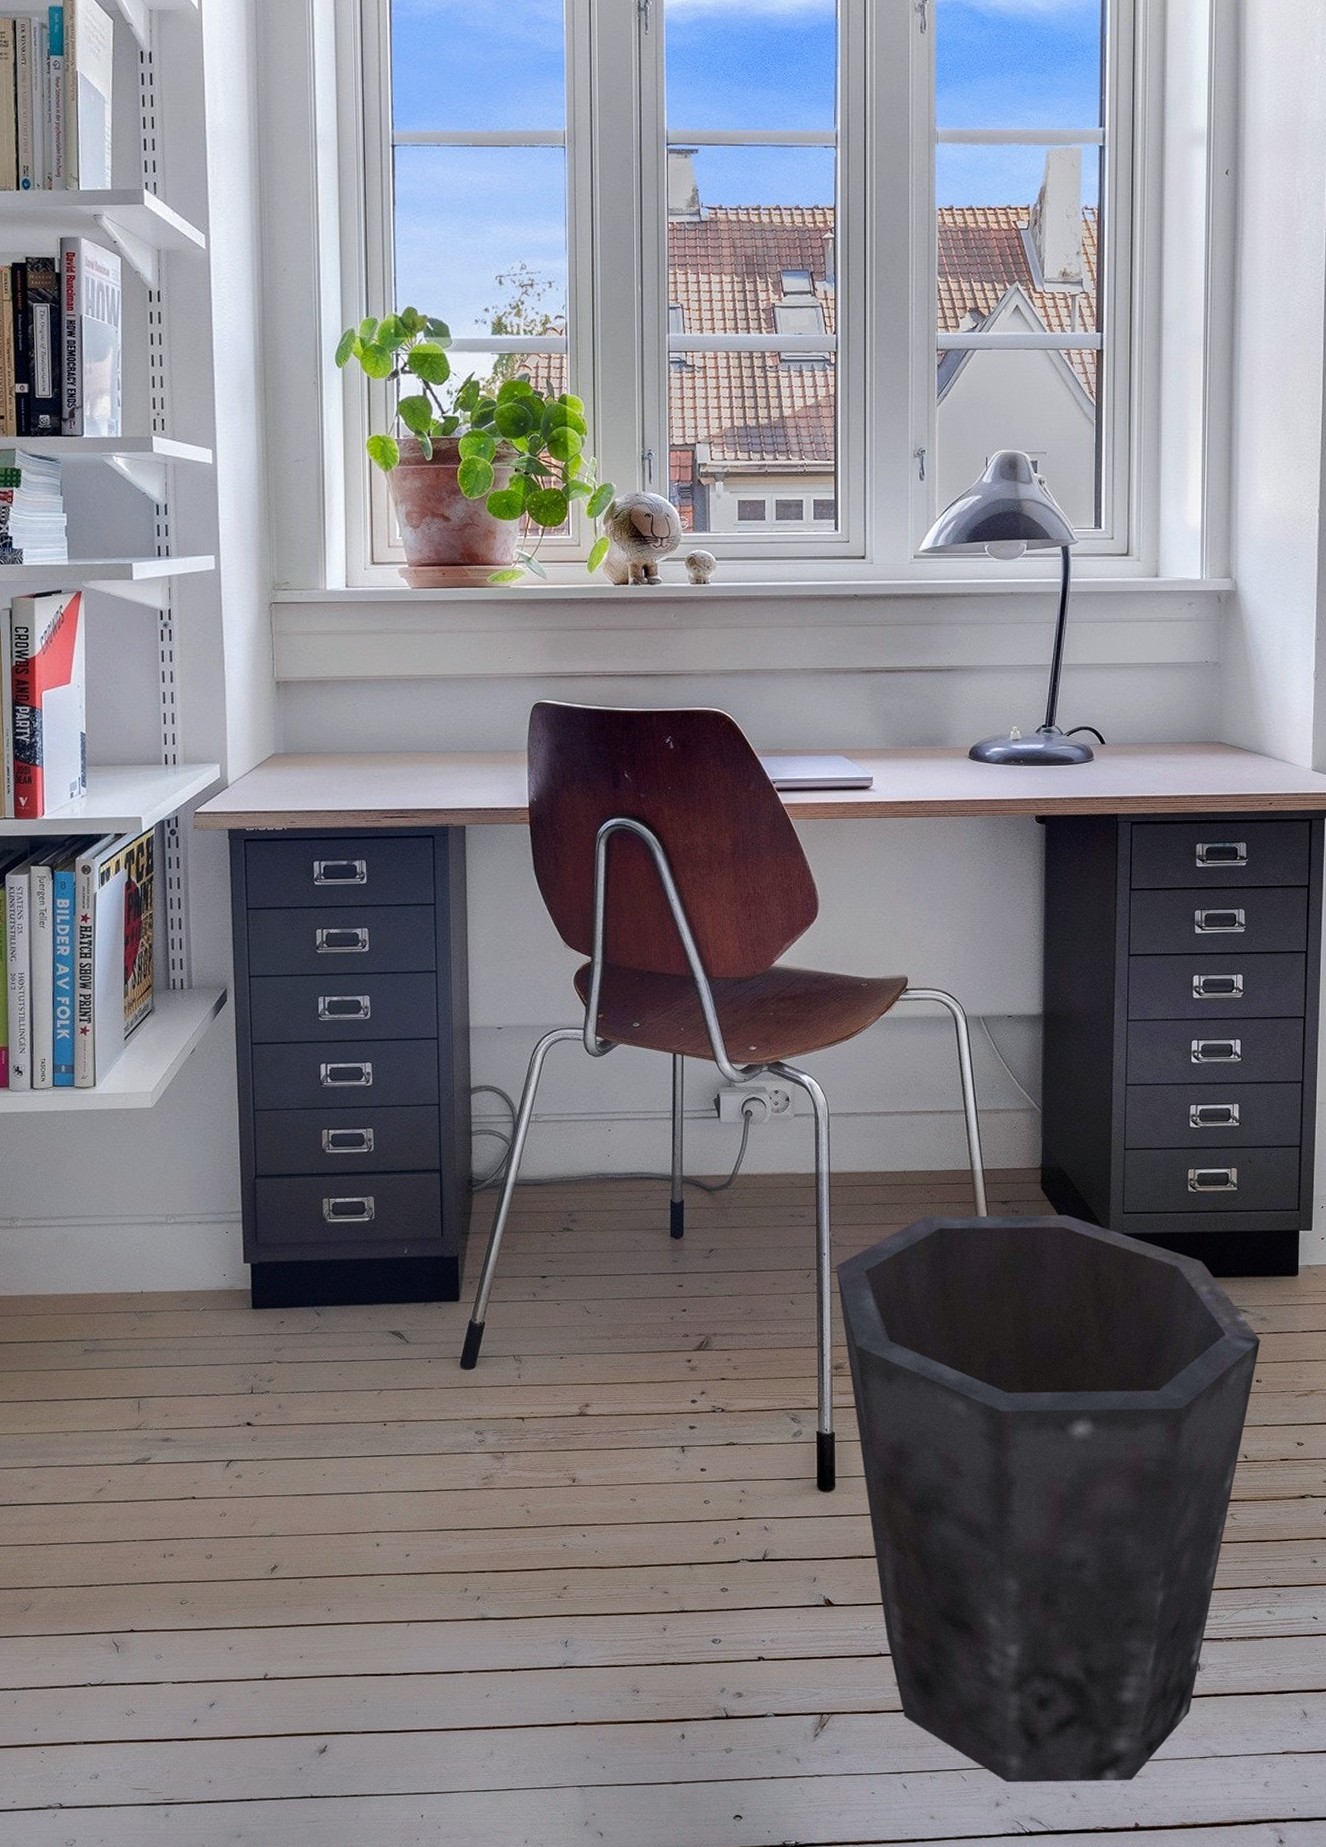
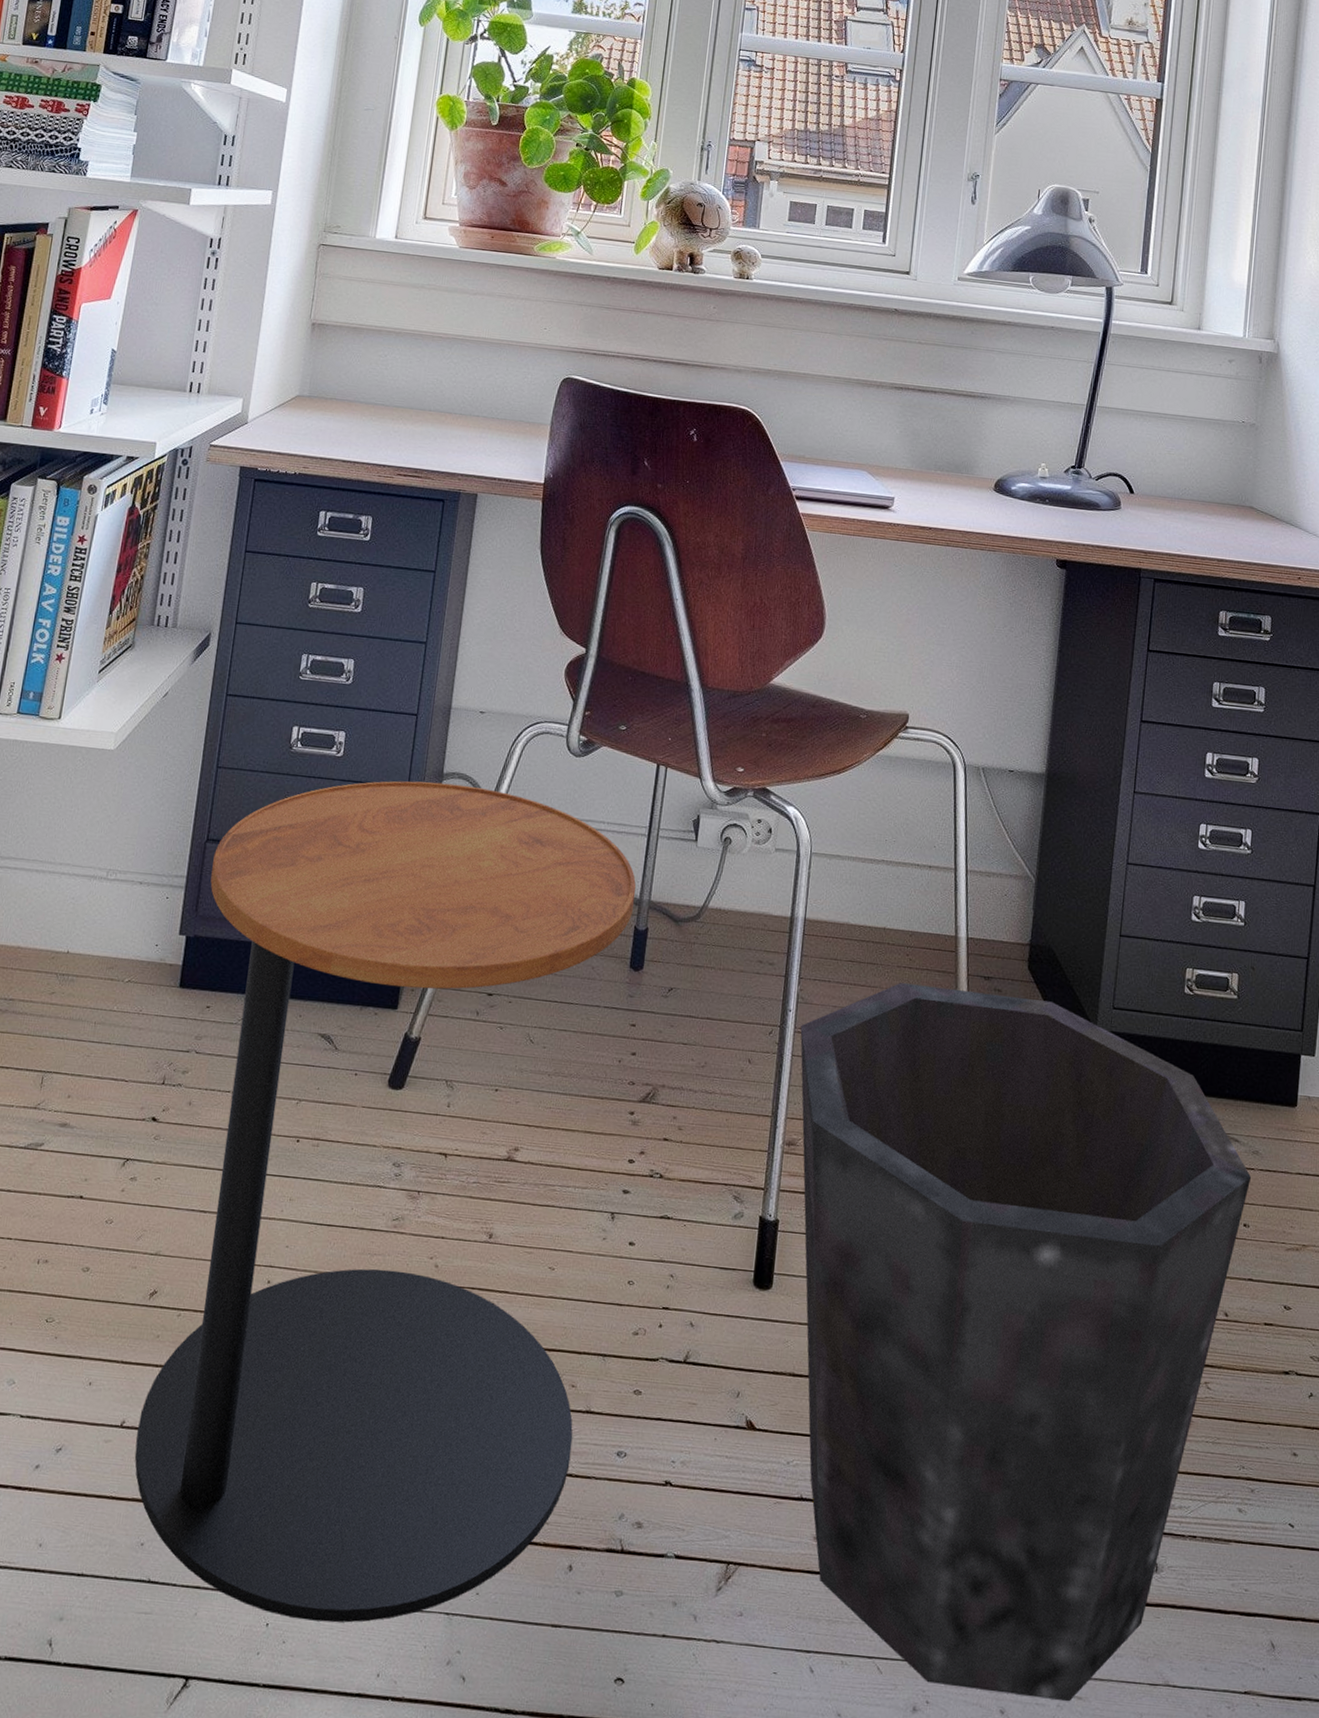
side table: none [264,1096,671,1808] -> present [135,780,636,1623]

